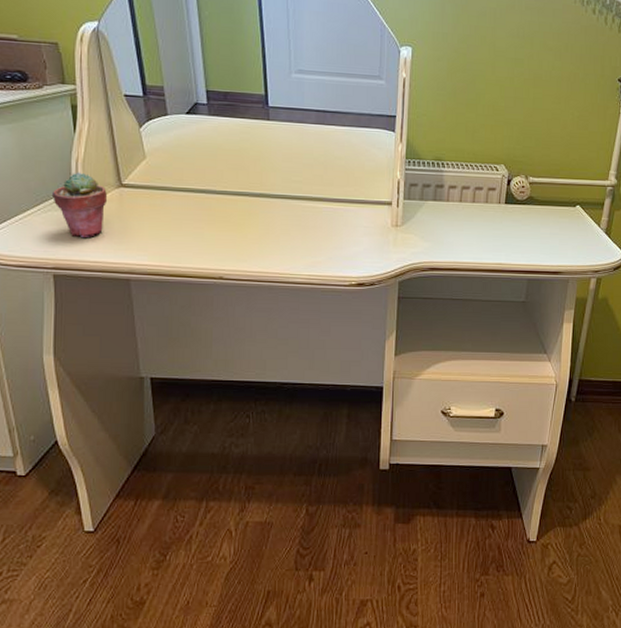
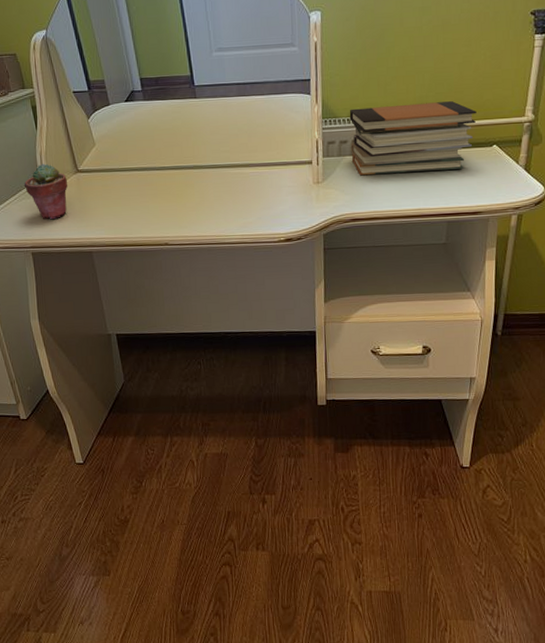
book stack: none [433,152,562,226] -> present [349,101,477,176]

